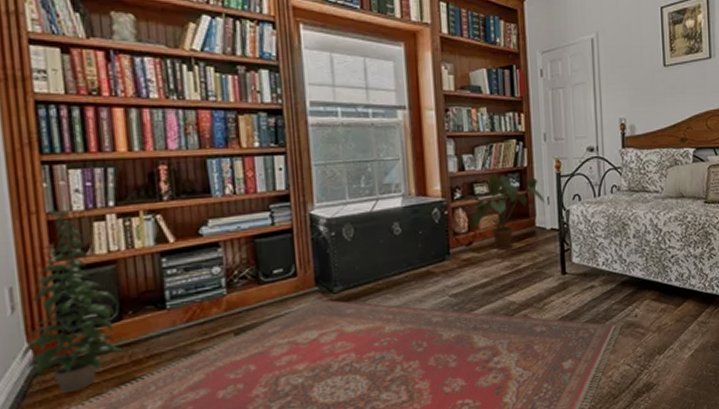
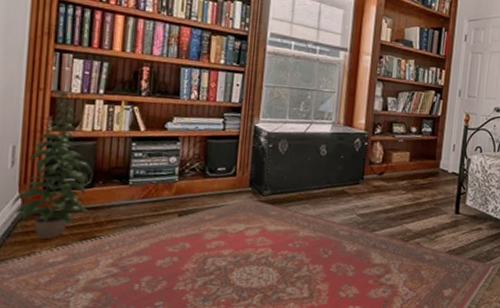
house plant: present [469,175,545,250] -> none [384,119,451,184]

